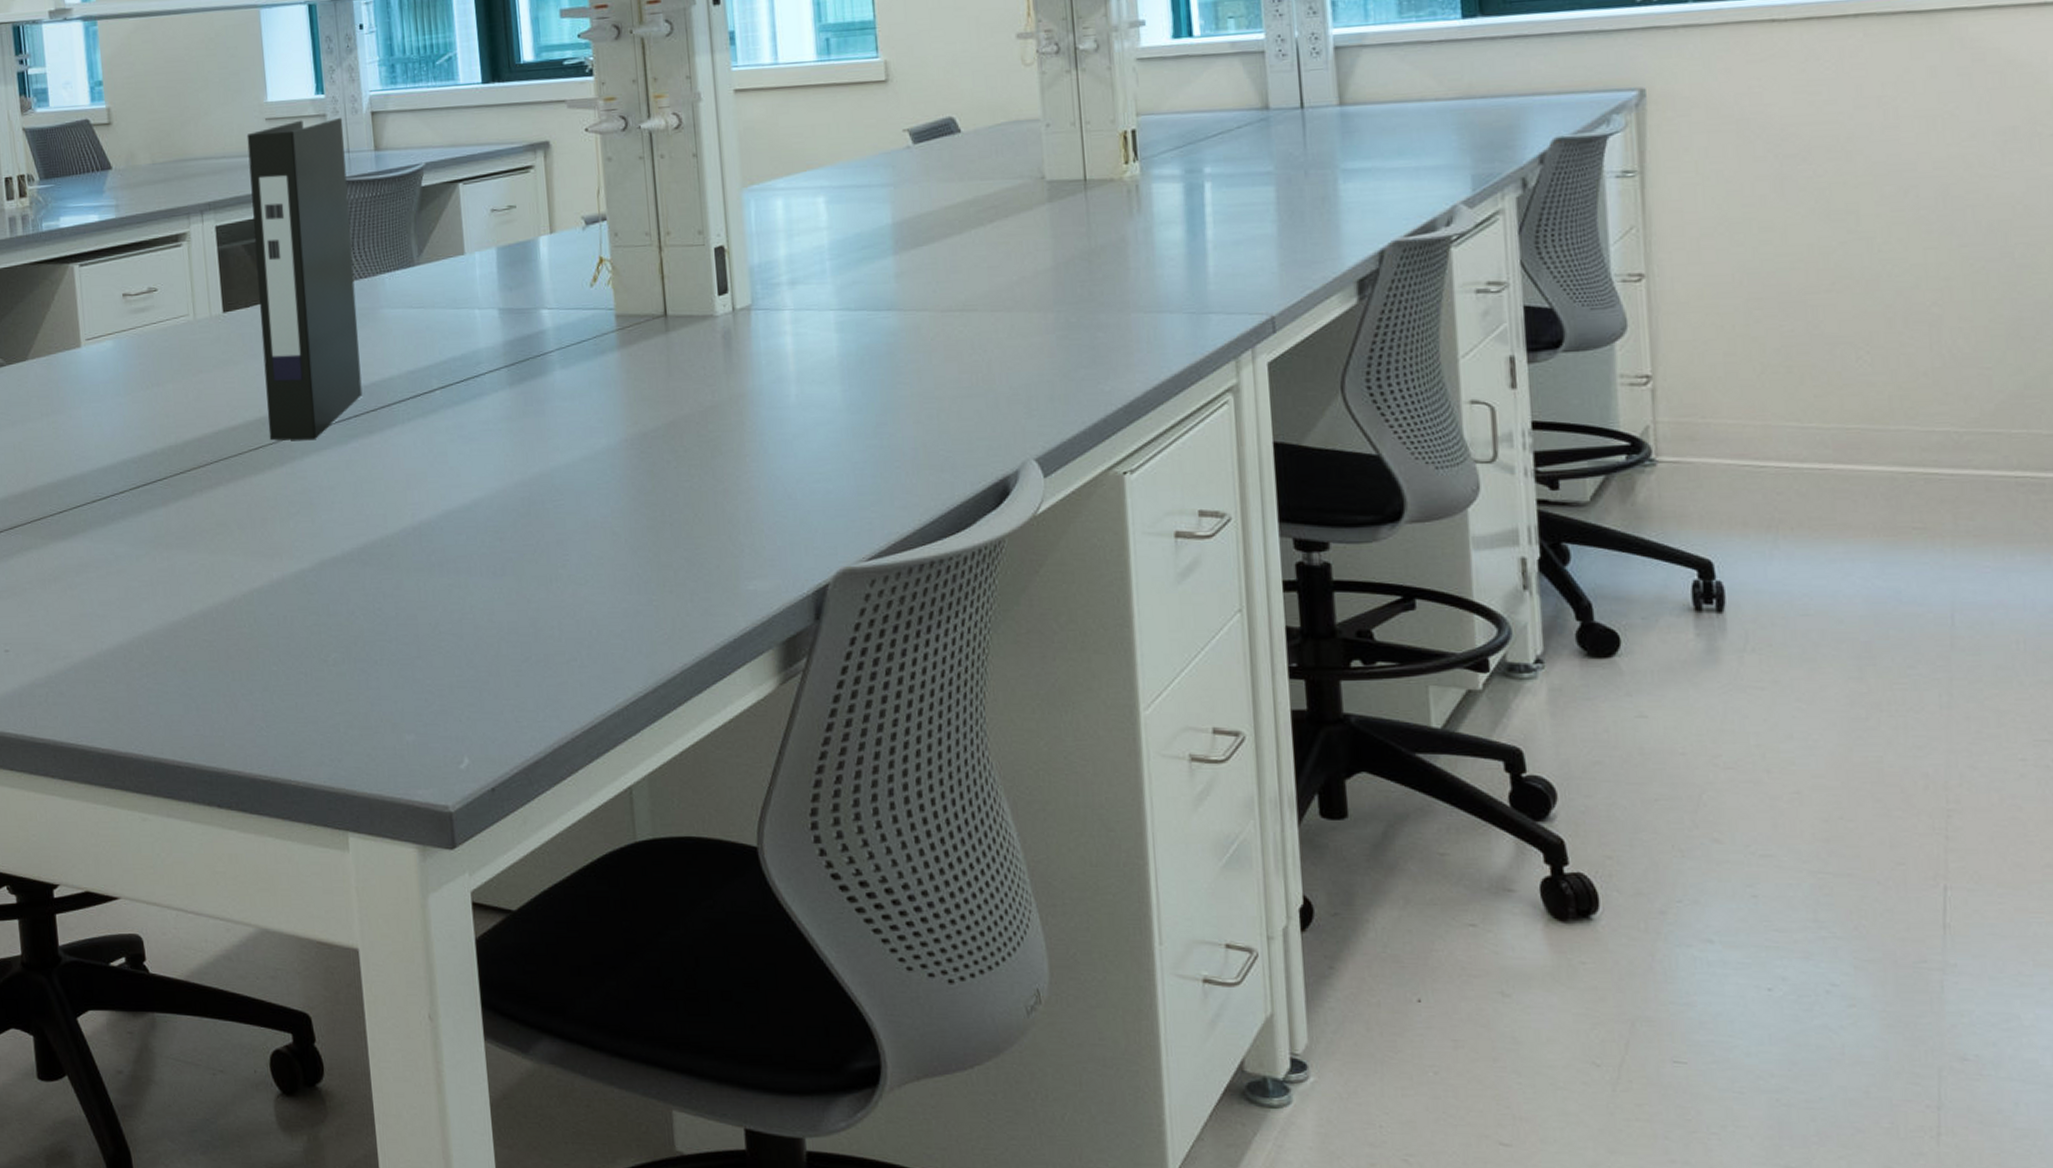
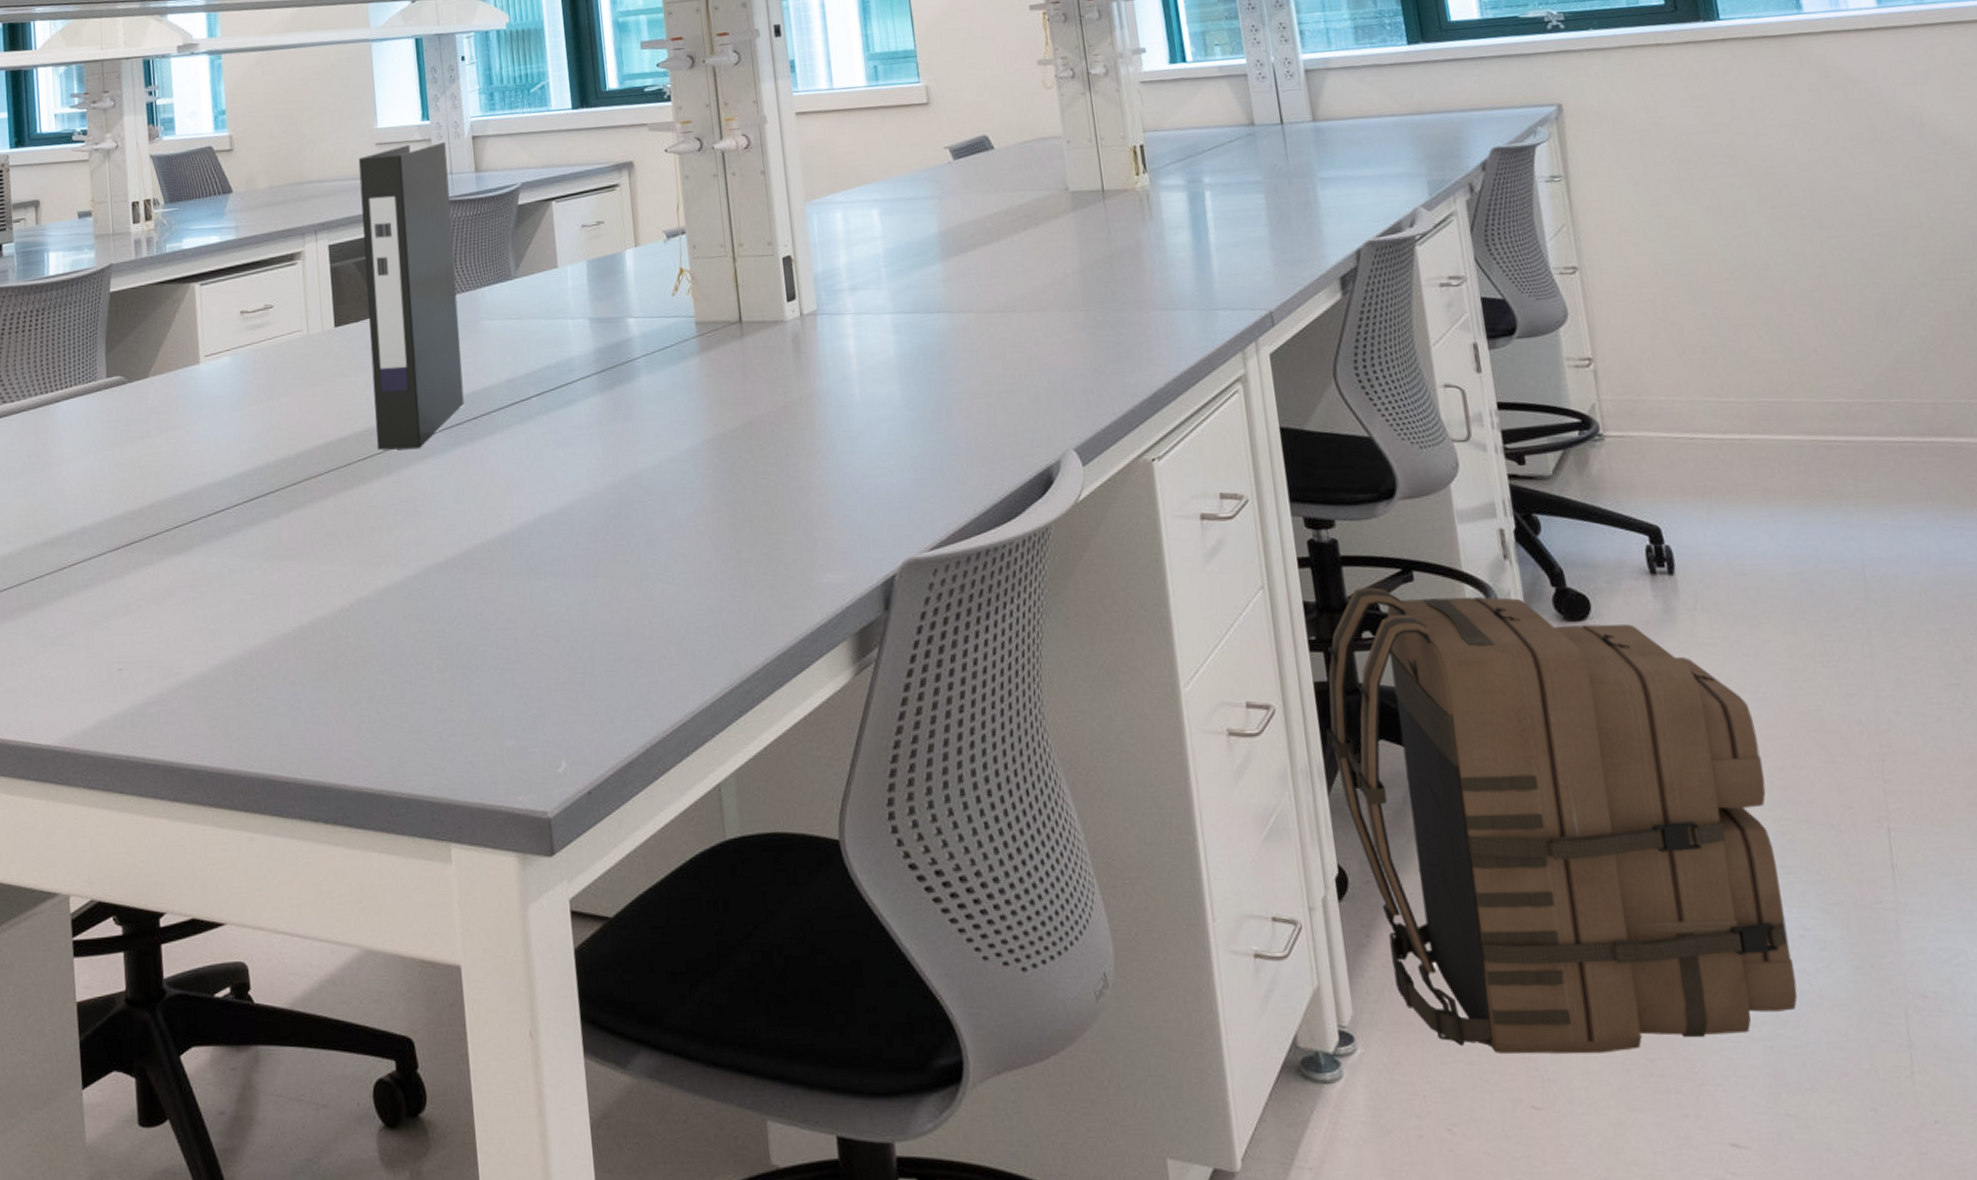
backpack: none [1301,613,1815,1096] -> present [1326,586,1797,1054]

